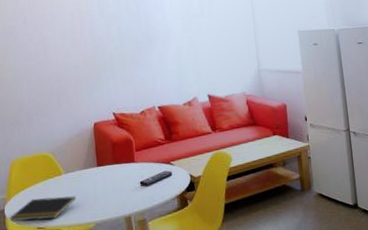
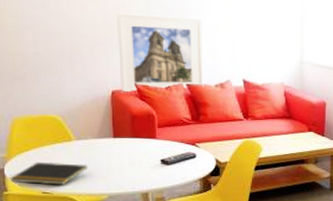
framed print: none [95,46,174,124] -> present [117,12,204,94]

